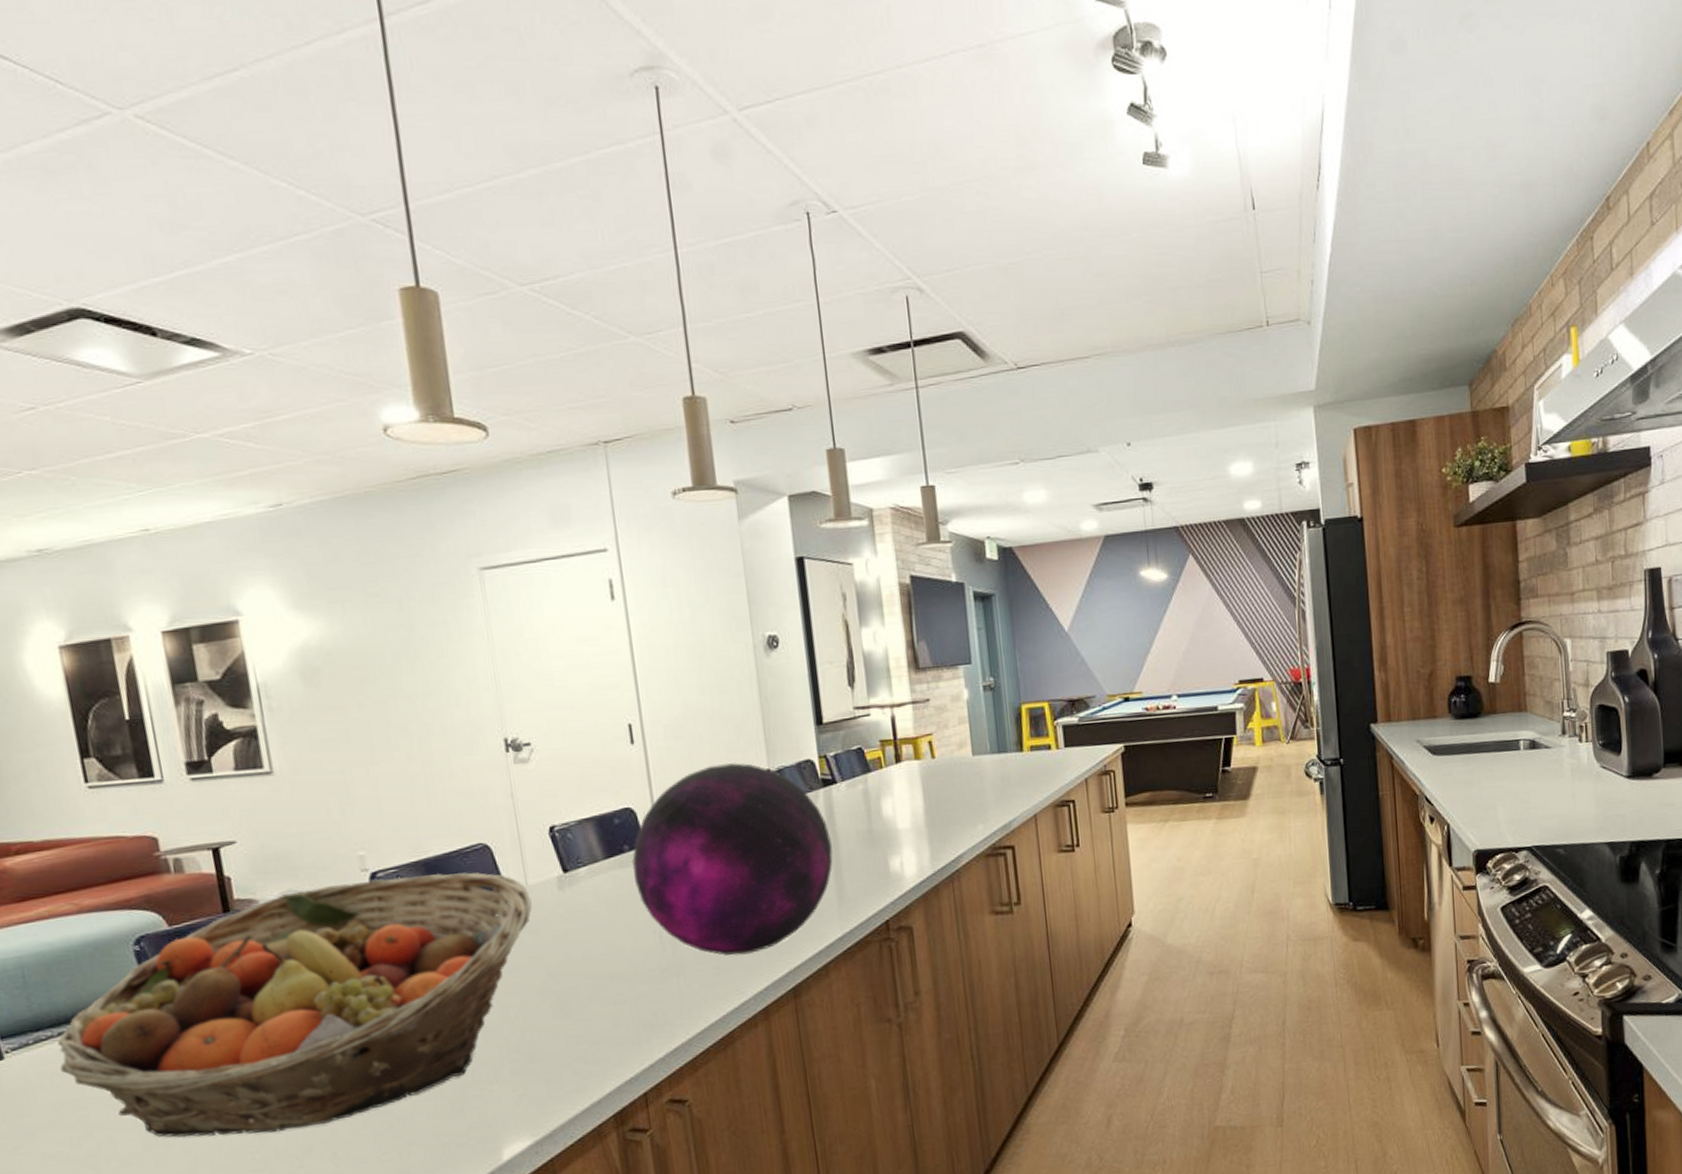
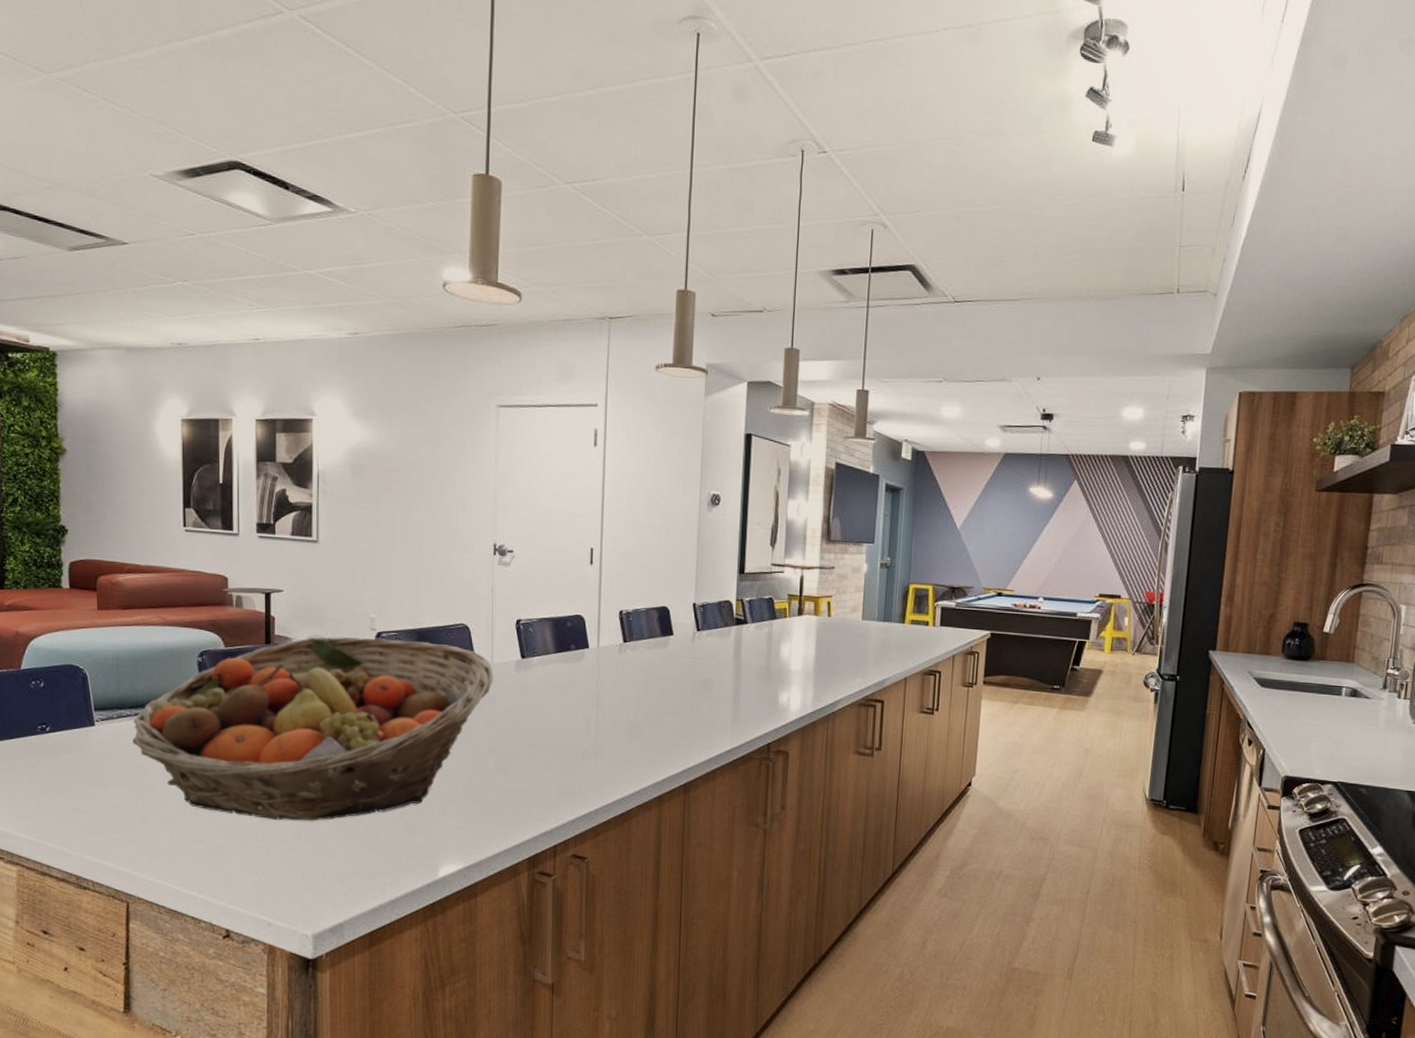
decorative orb: present [632,763,833,956] -> none [575,592,735,750]

